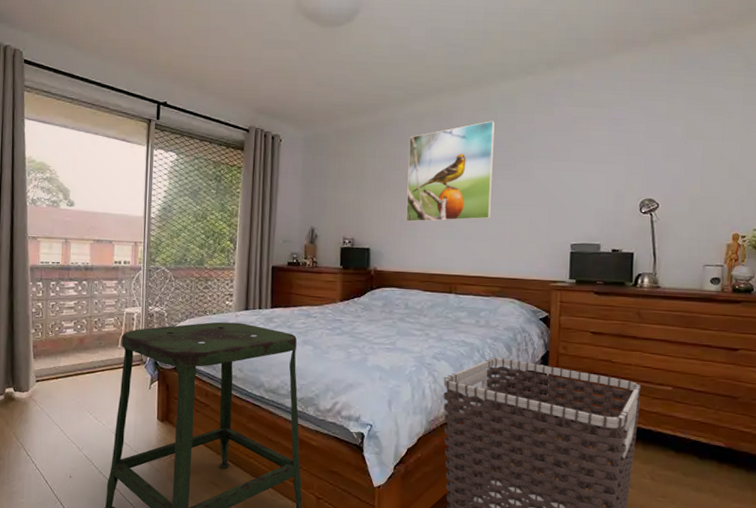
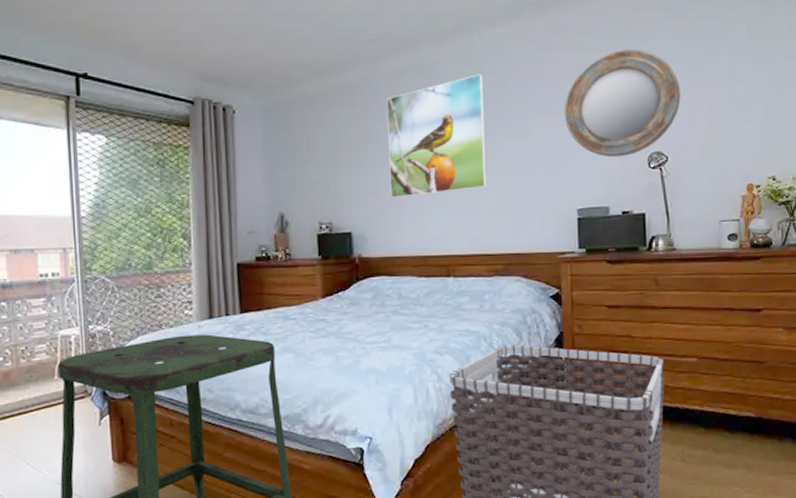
home mirror: none [565,107,675,201] -> present [564,50,681,158]

